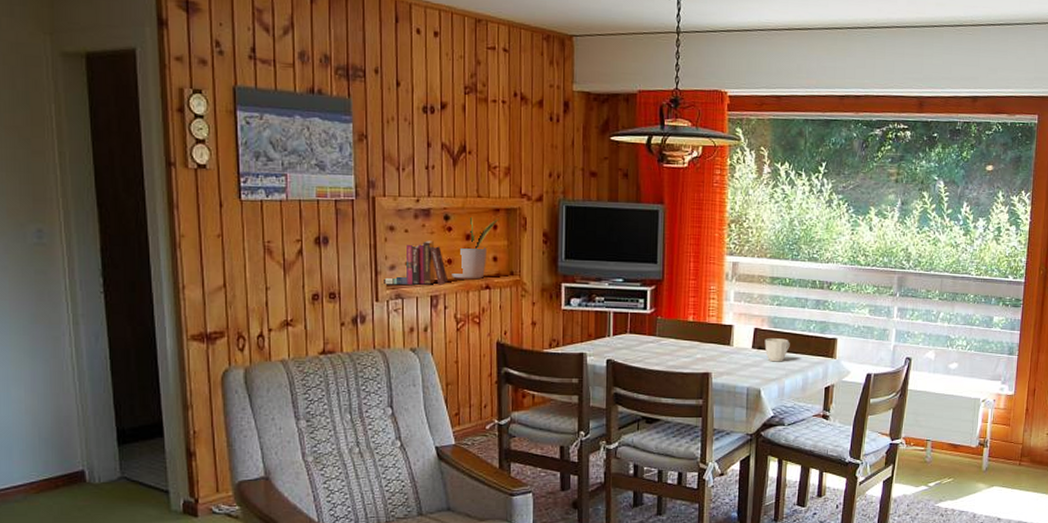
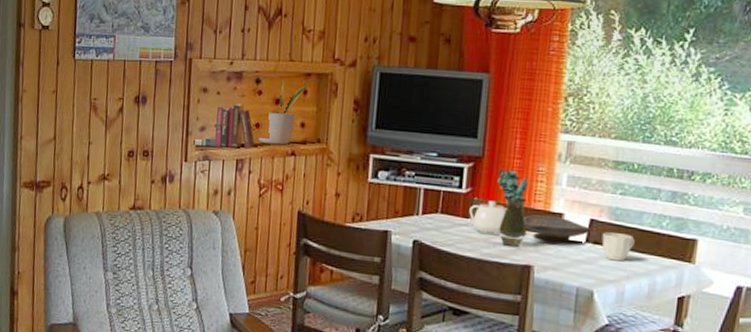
teapot: none [653,319,686,349] -> present [467,200,507,236]
vase: none [677,287,704,357] -> present [497,165,529,247]
decorative bowl: none [701,327,755,350] -> present [524,214,590,243]

